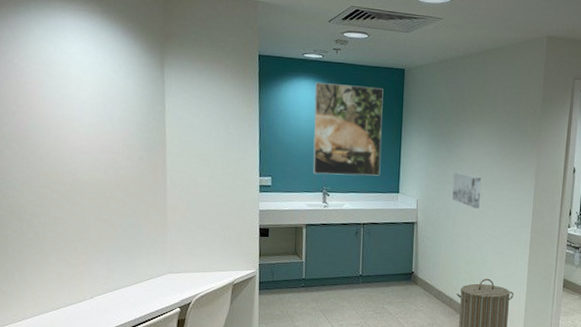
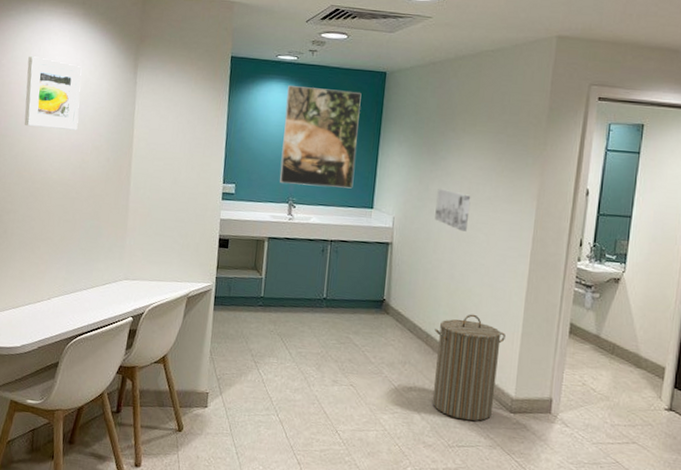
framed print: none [43,55,106,130] -> present [24,56,82,130]

